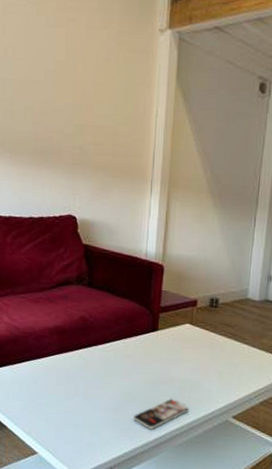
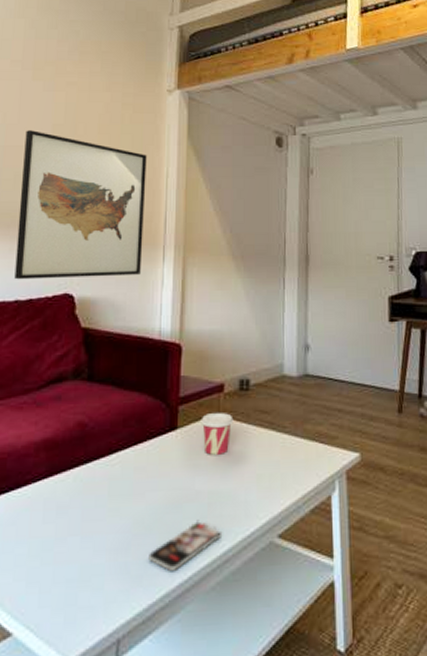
wall art: none [28,65,139,204] -> present [14,130,147,280]
cup: none [177,321,203,354] -> present [200,412,234,455]

